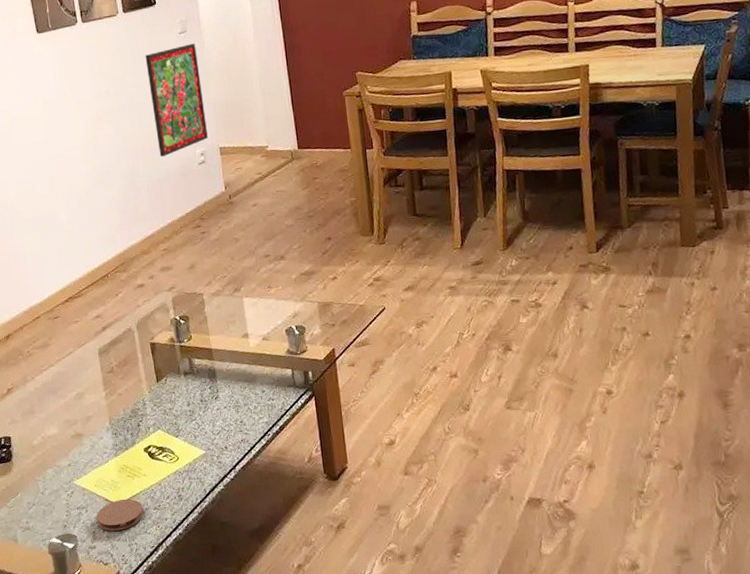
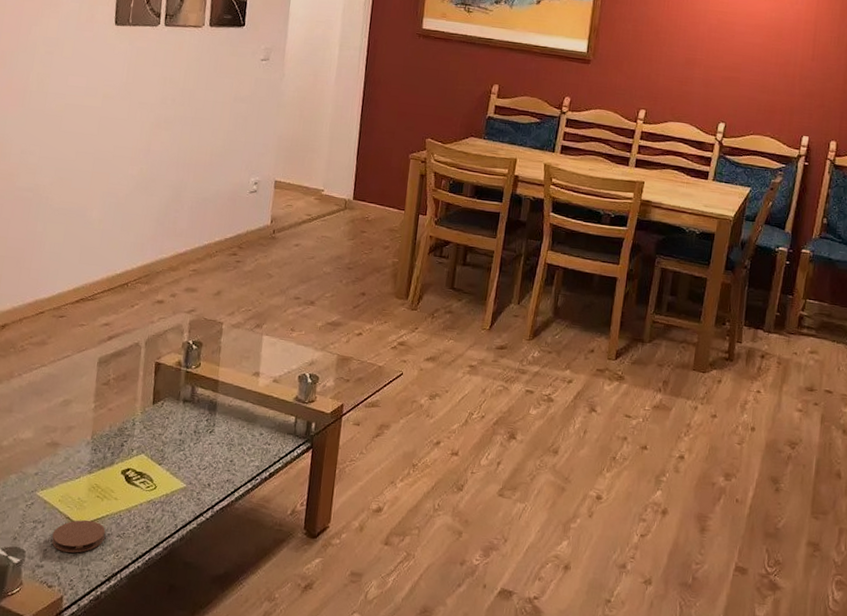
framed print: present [145,43,208,157] -> none [212,72,275,177]

